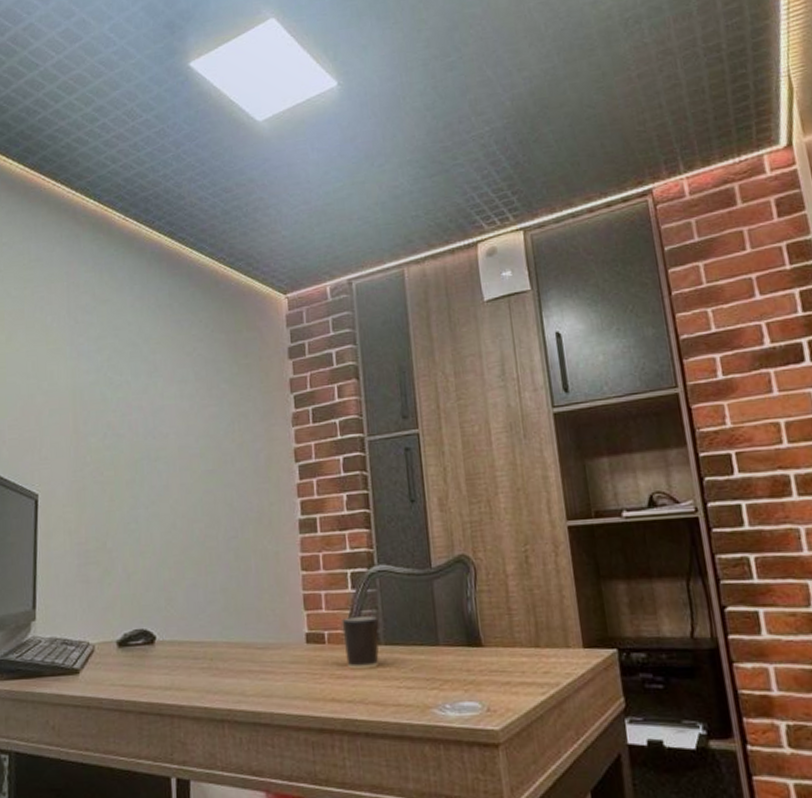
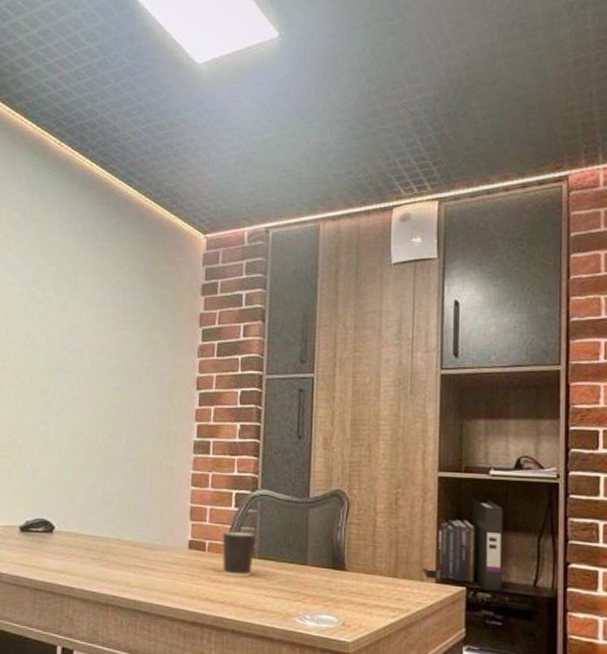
books: none [565,571,625,644] -> present [422,519,475,583]
binder: none [607,544,657,651] -> present [471,497,503,593]

